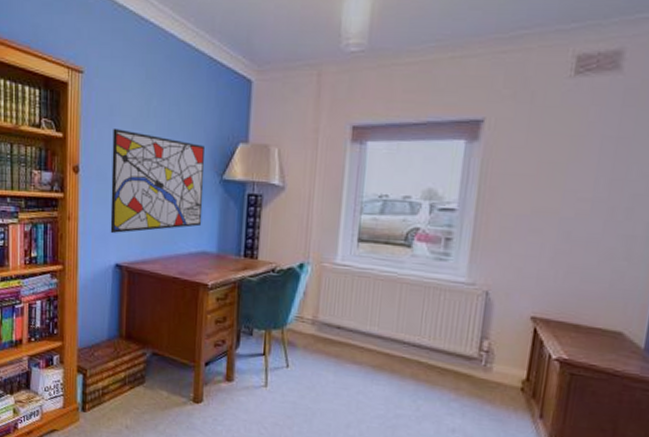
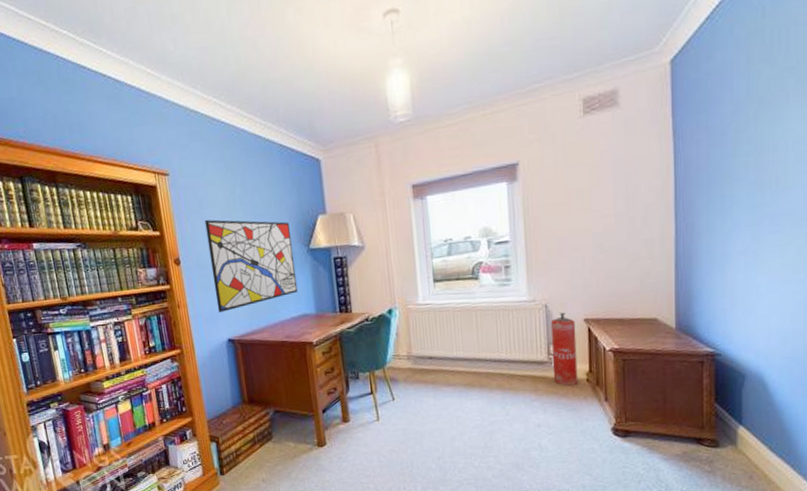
fire extinguisher: none [480,303,520,393] -> present [550,312,578,387]

